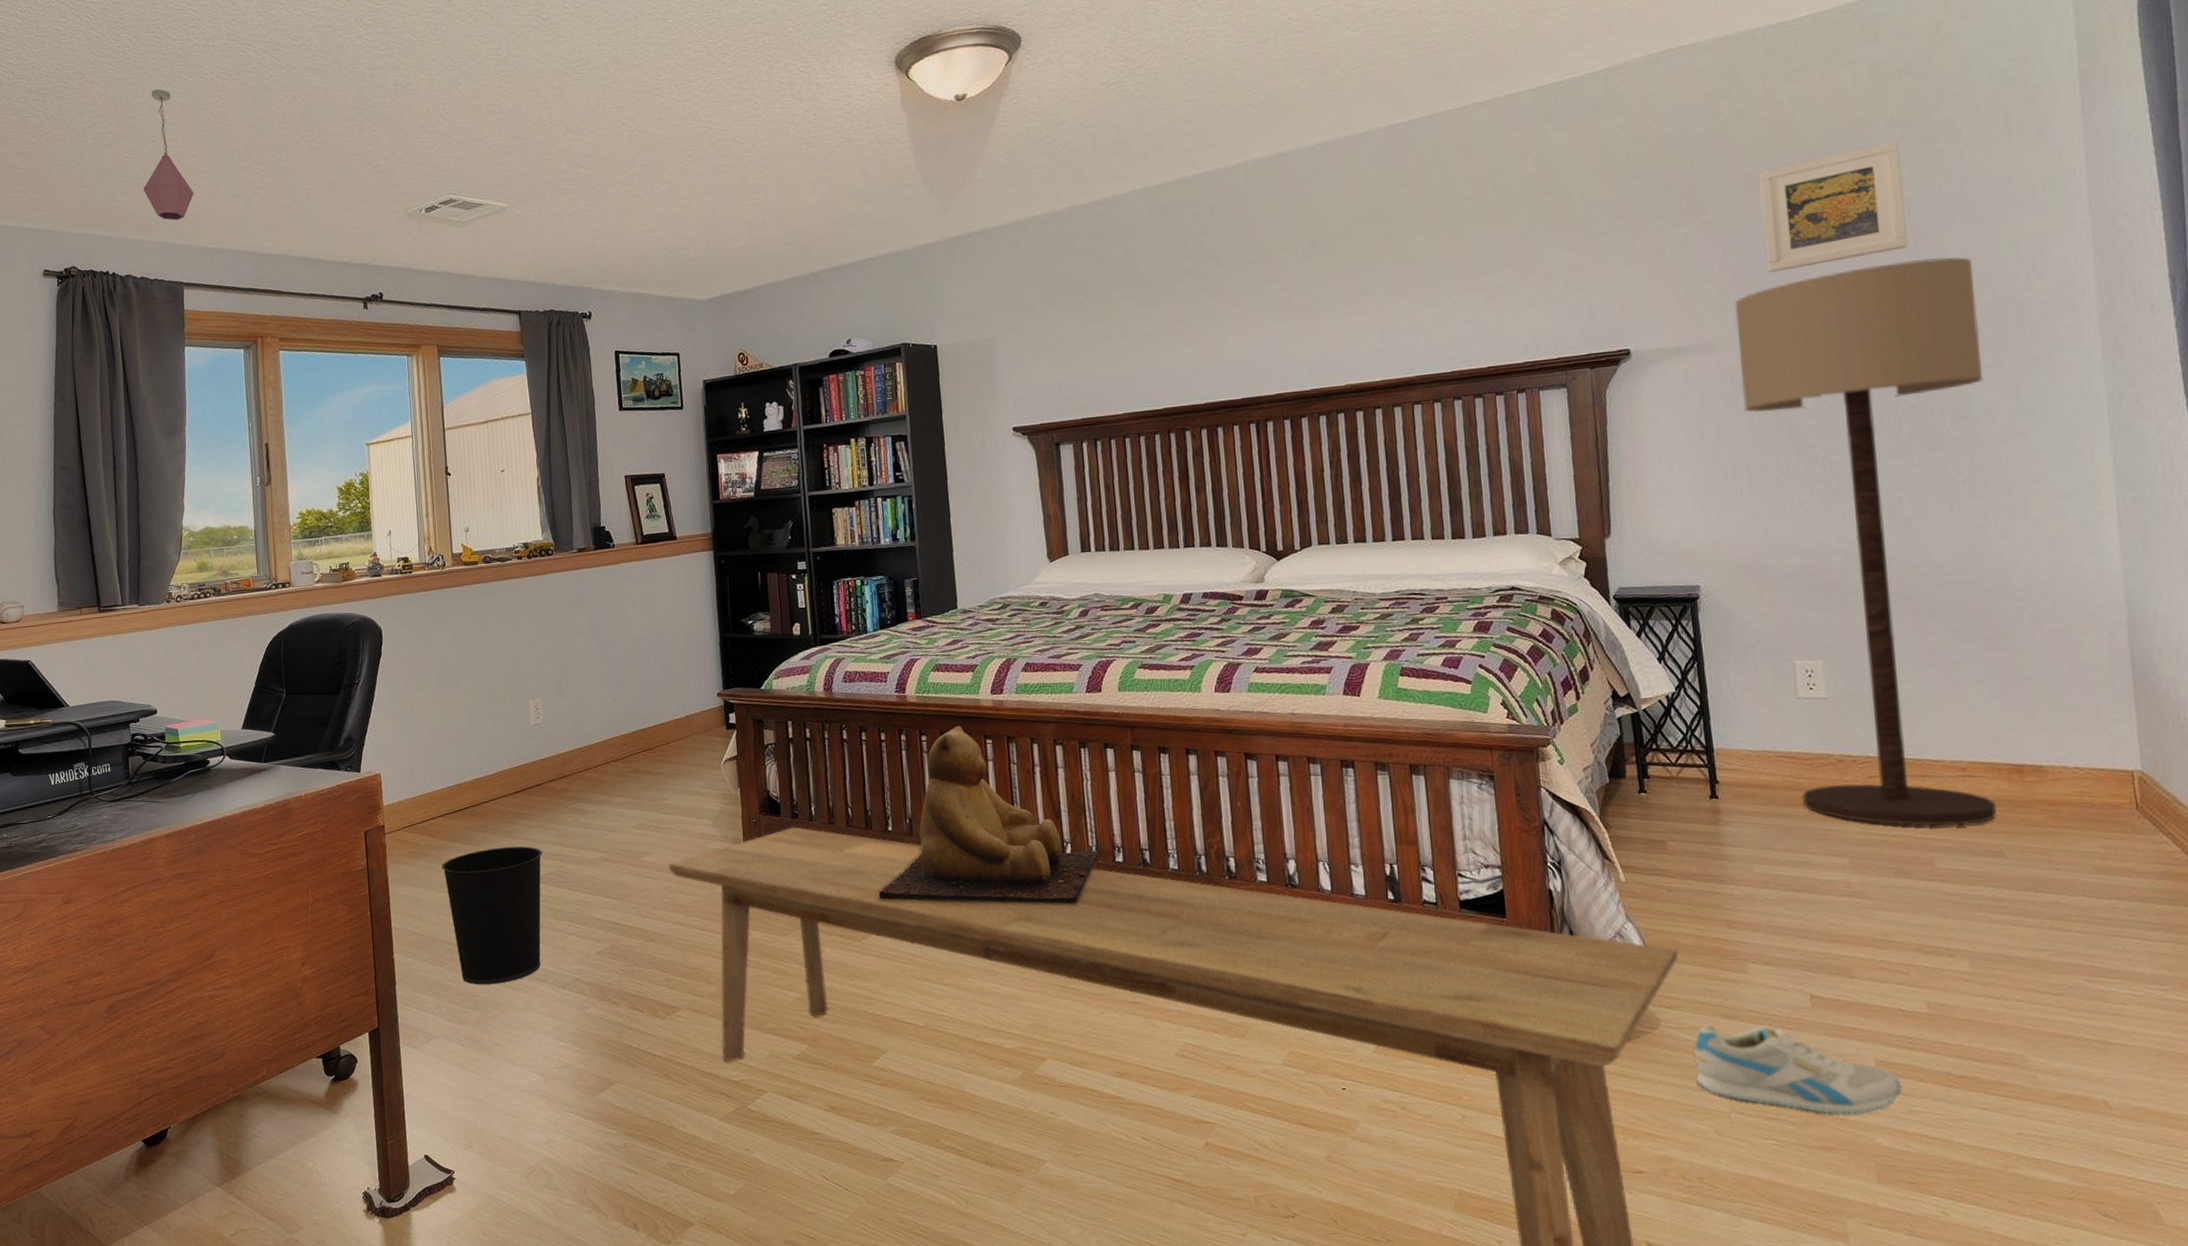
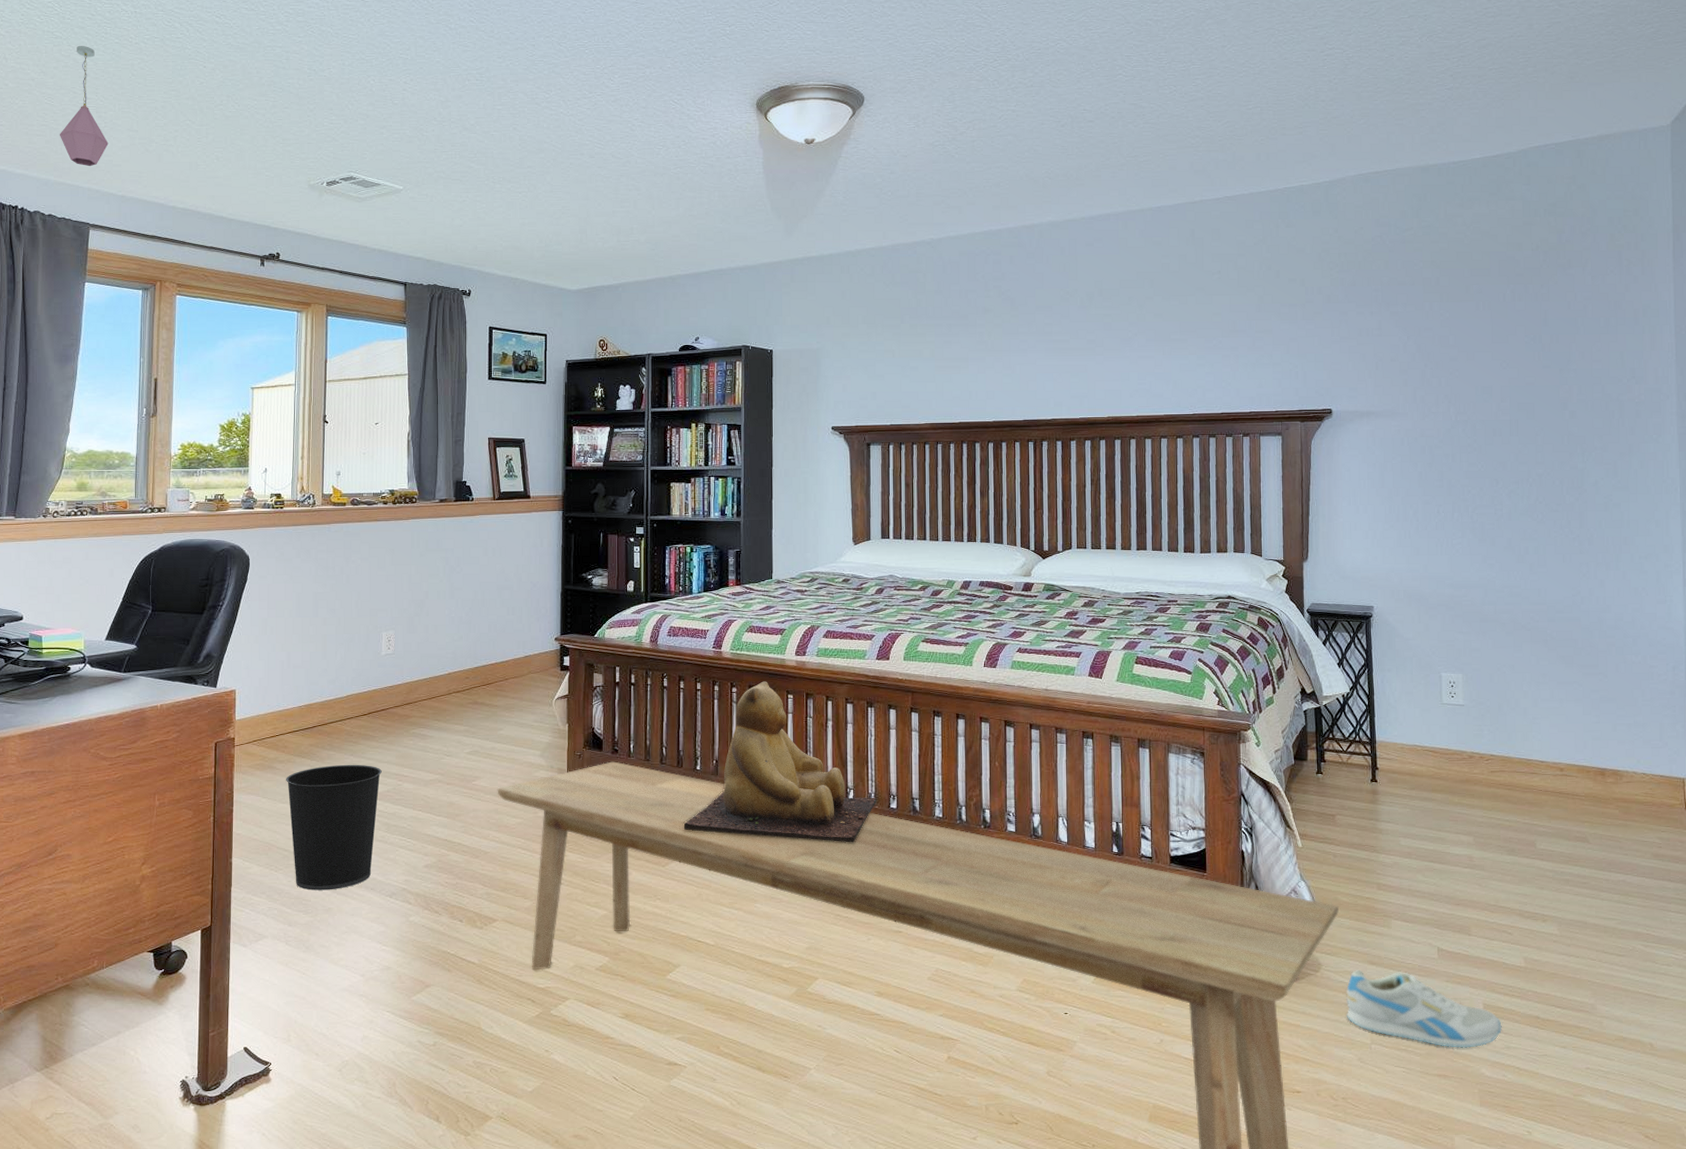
floor lamp: present [1734,257,1997,827] -> none [1413,359,1593,815]
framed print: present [1759,141,1907,273] -> none [1438,265,1543,359]

